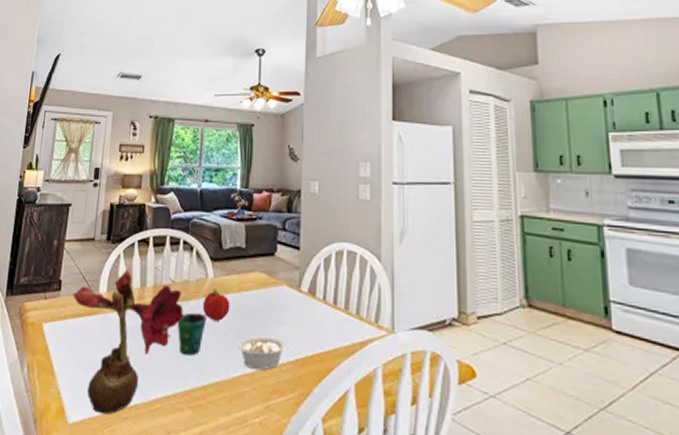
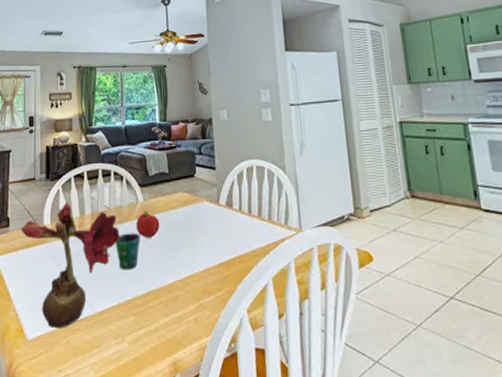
legume: present [237,336,292,371] -> none [169,246,217,276]

